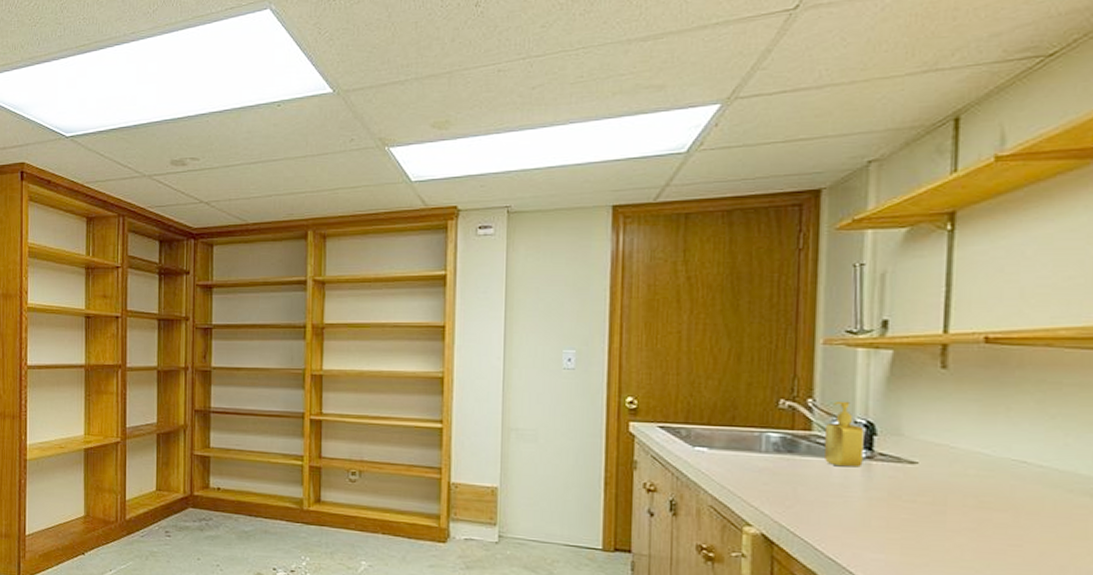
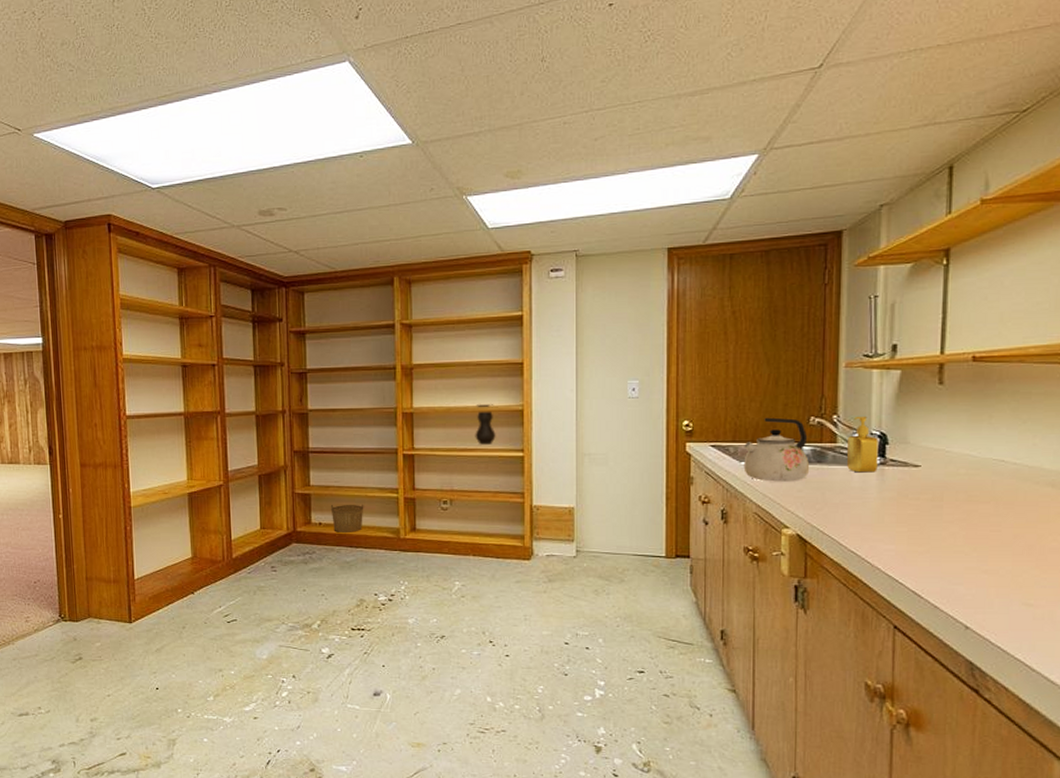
basket: none [230,469,266,500] -> present [330,505,364,533]
vase: none [389,369,412,413] -> present [475,404,496,445]
kettle: none [697,397,779,474] -> present [743,417,810,483]

